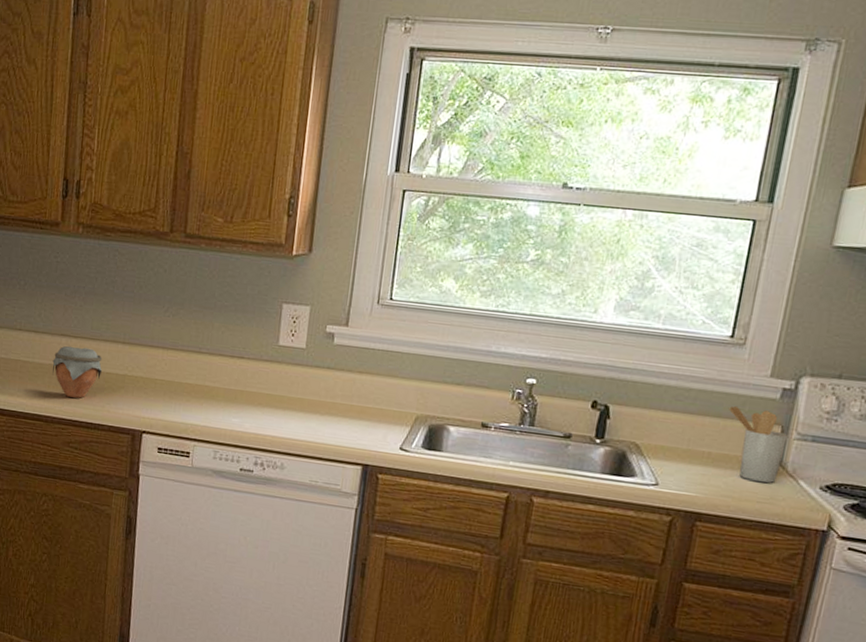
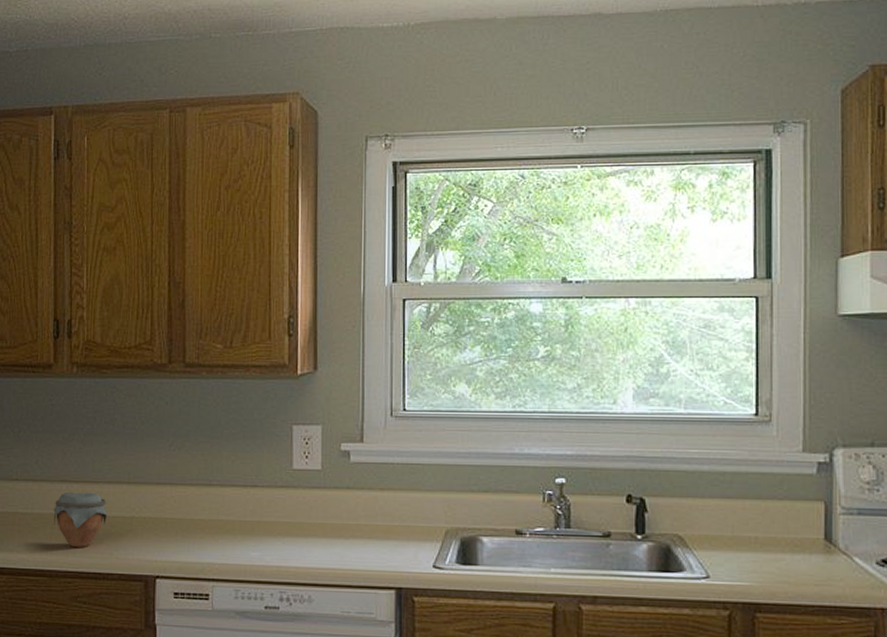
utensil holder: present [728,406,789,483] -> none [766,486,834,563]

